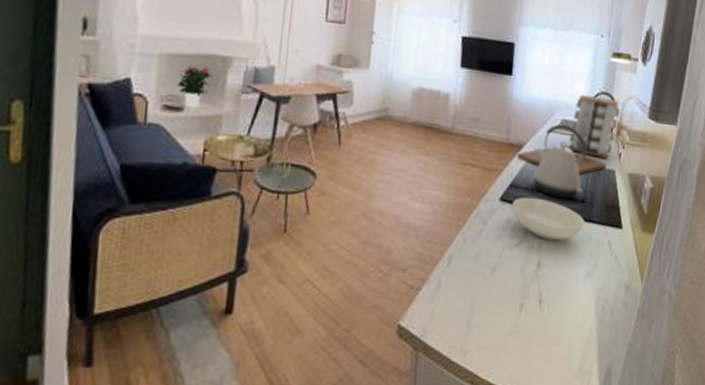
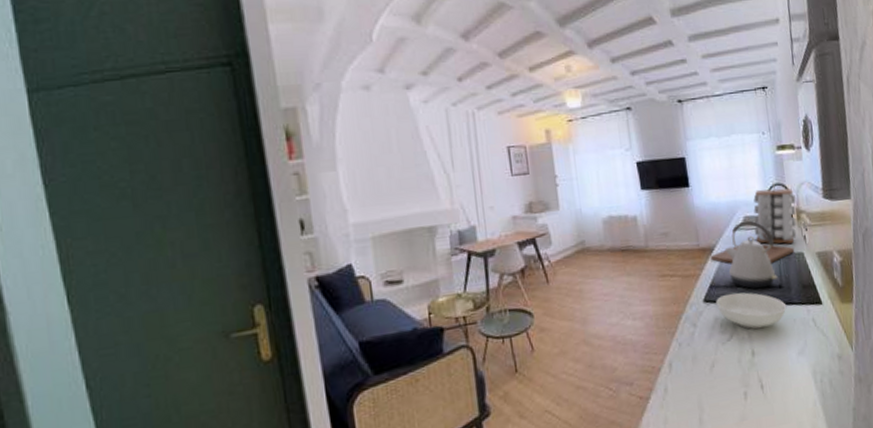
potted flower: present [176,66,213,109] -> none [392,240,423,280]

